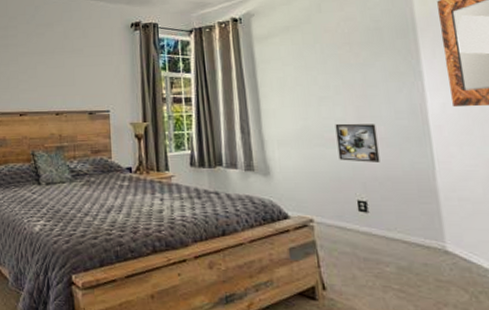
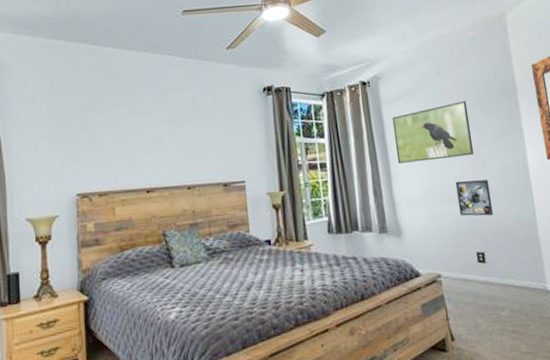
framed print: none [264,39,360,102] -> present [391,101,474,164]

